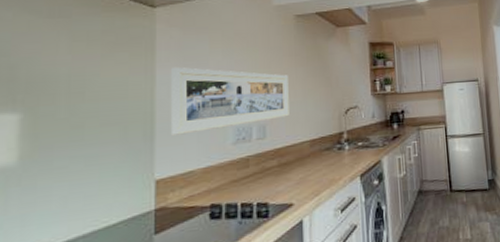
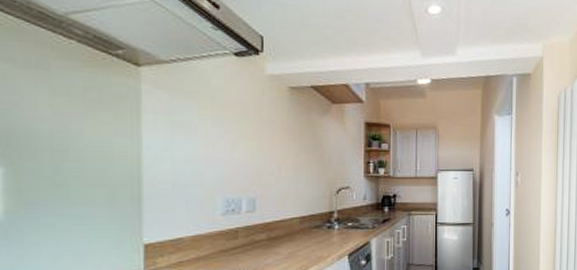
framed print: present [171,66,289,136] -> none [158,131,280,202]

